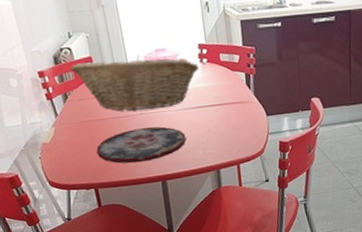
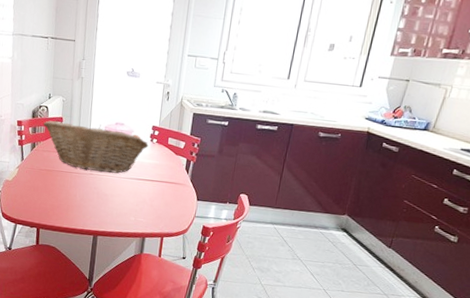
plate: present [96,126,186,164] -> none [46,185,123,216]

